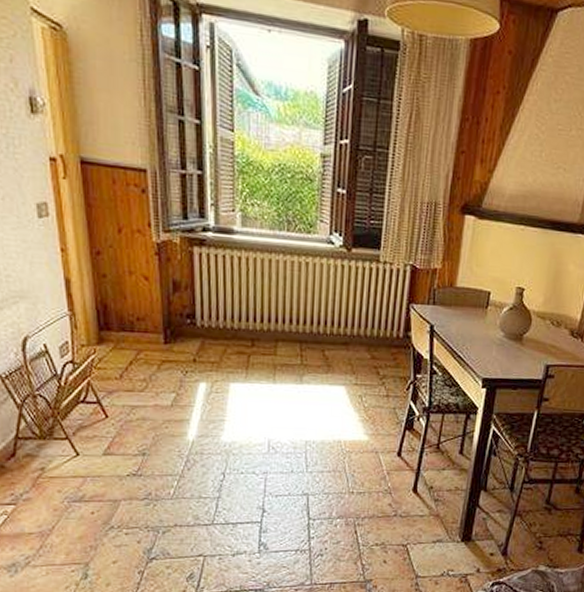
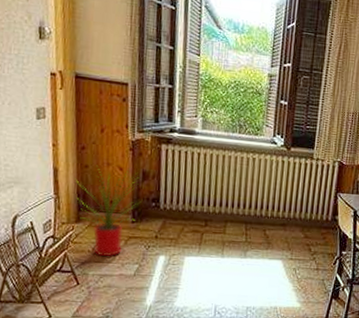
house plant: none [90,274,175,385] -> present [74,165,143,257]

